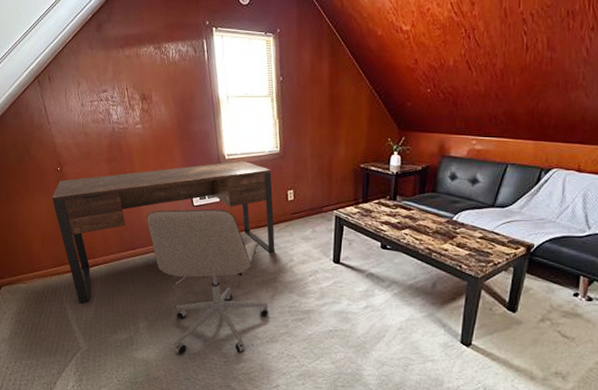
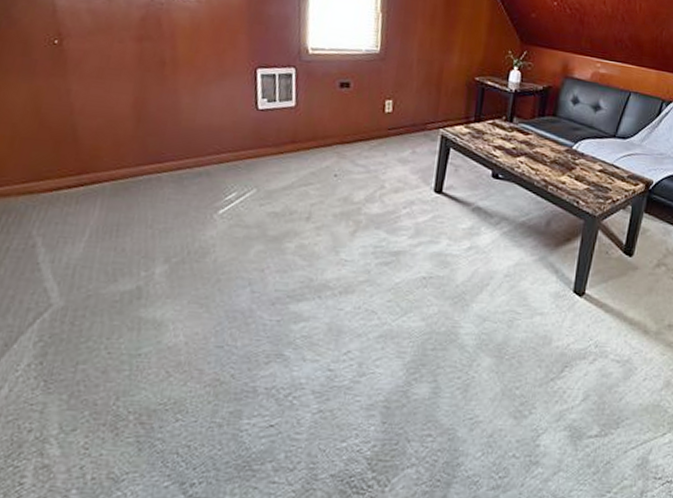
desk: present [51,161,275,304] -> none [36,57,367,238]
office chair: present [147,209,269,355] -> none [186,111,347,313]

